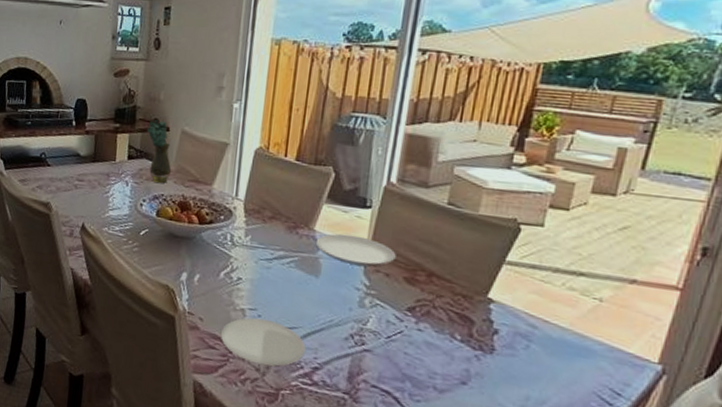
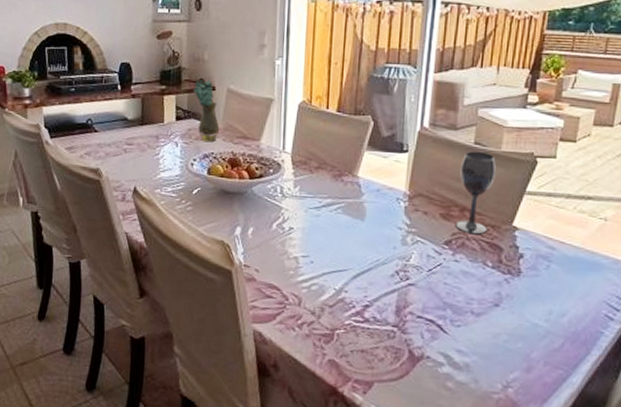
plate: present [220,317,306,367] -> none [276,264,356,309]
plate: present [315,233,396,267] -> none [359,178,432,207]
wine glass: none [420,212,472,304] -> present [455,151,496,235]

